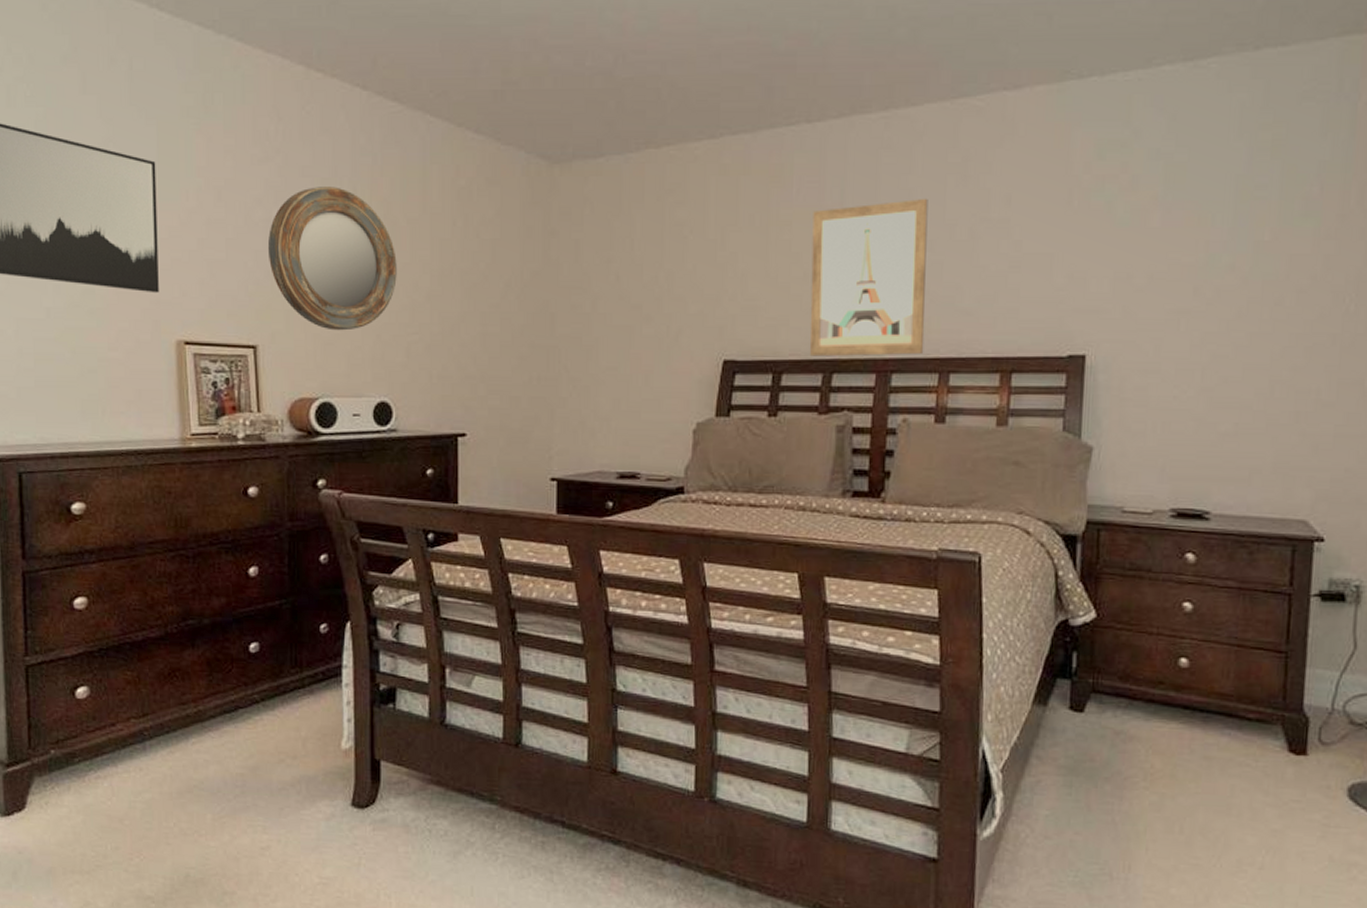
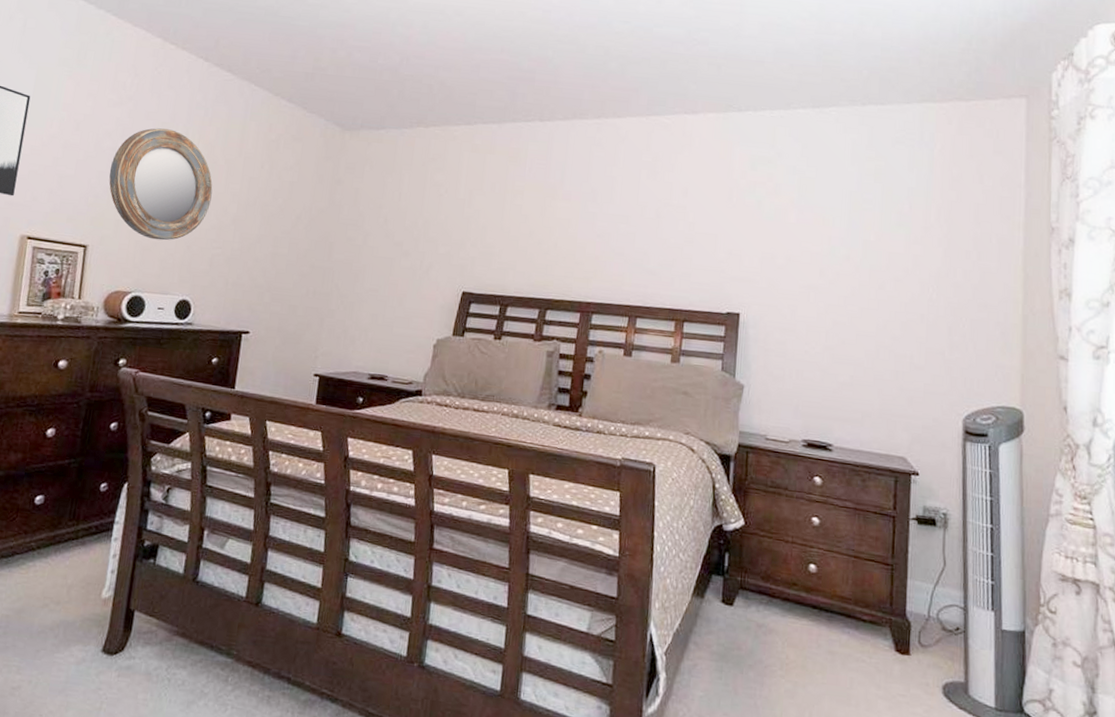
wall art: present [809,198,928,357] -> none [530,184,627,301]

